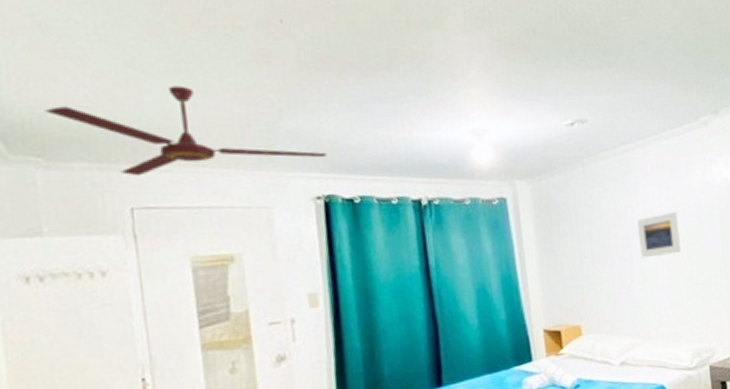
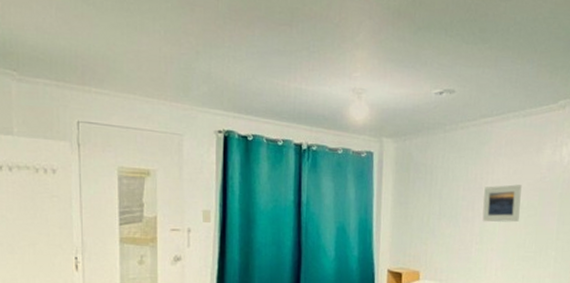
ceiling fan: present [44,85,327,176] -> none [20,22,230,98]

